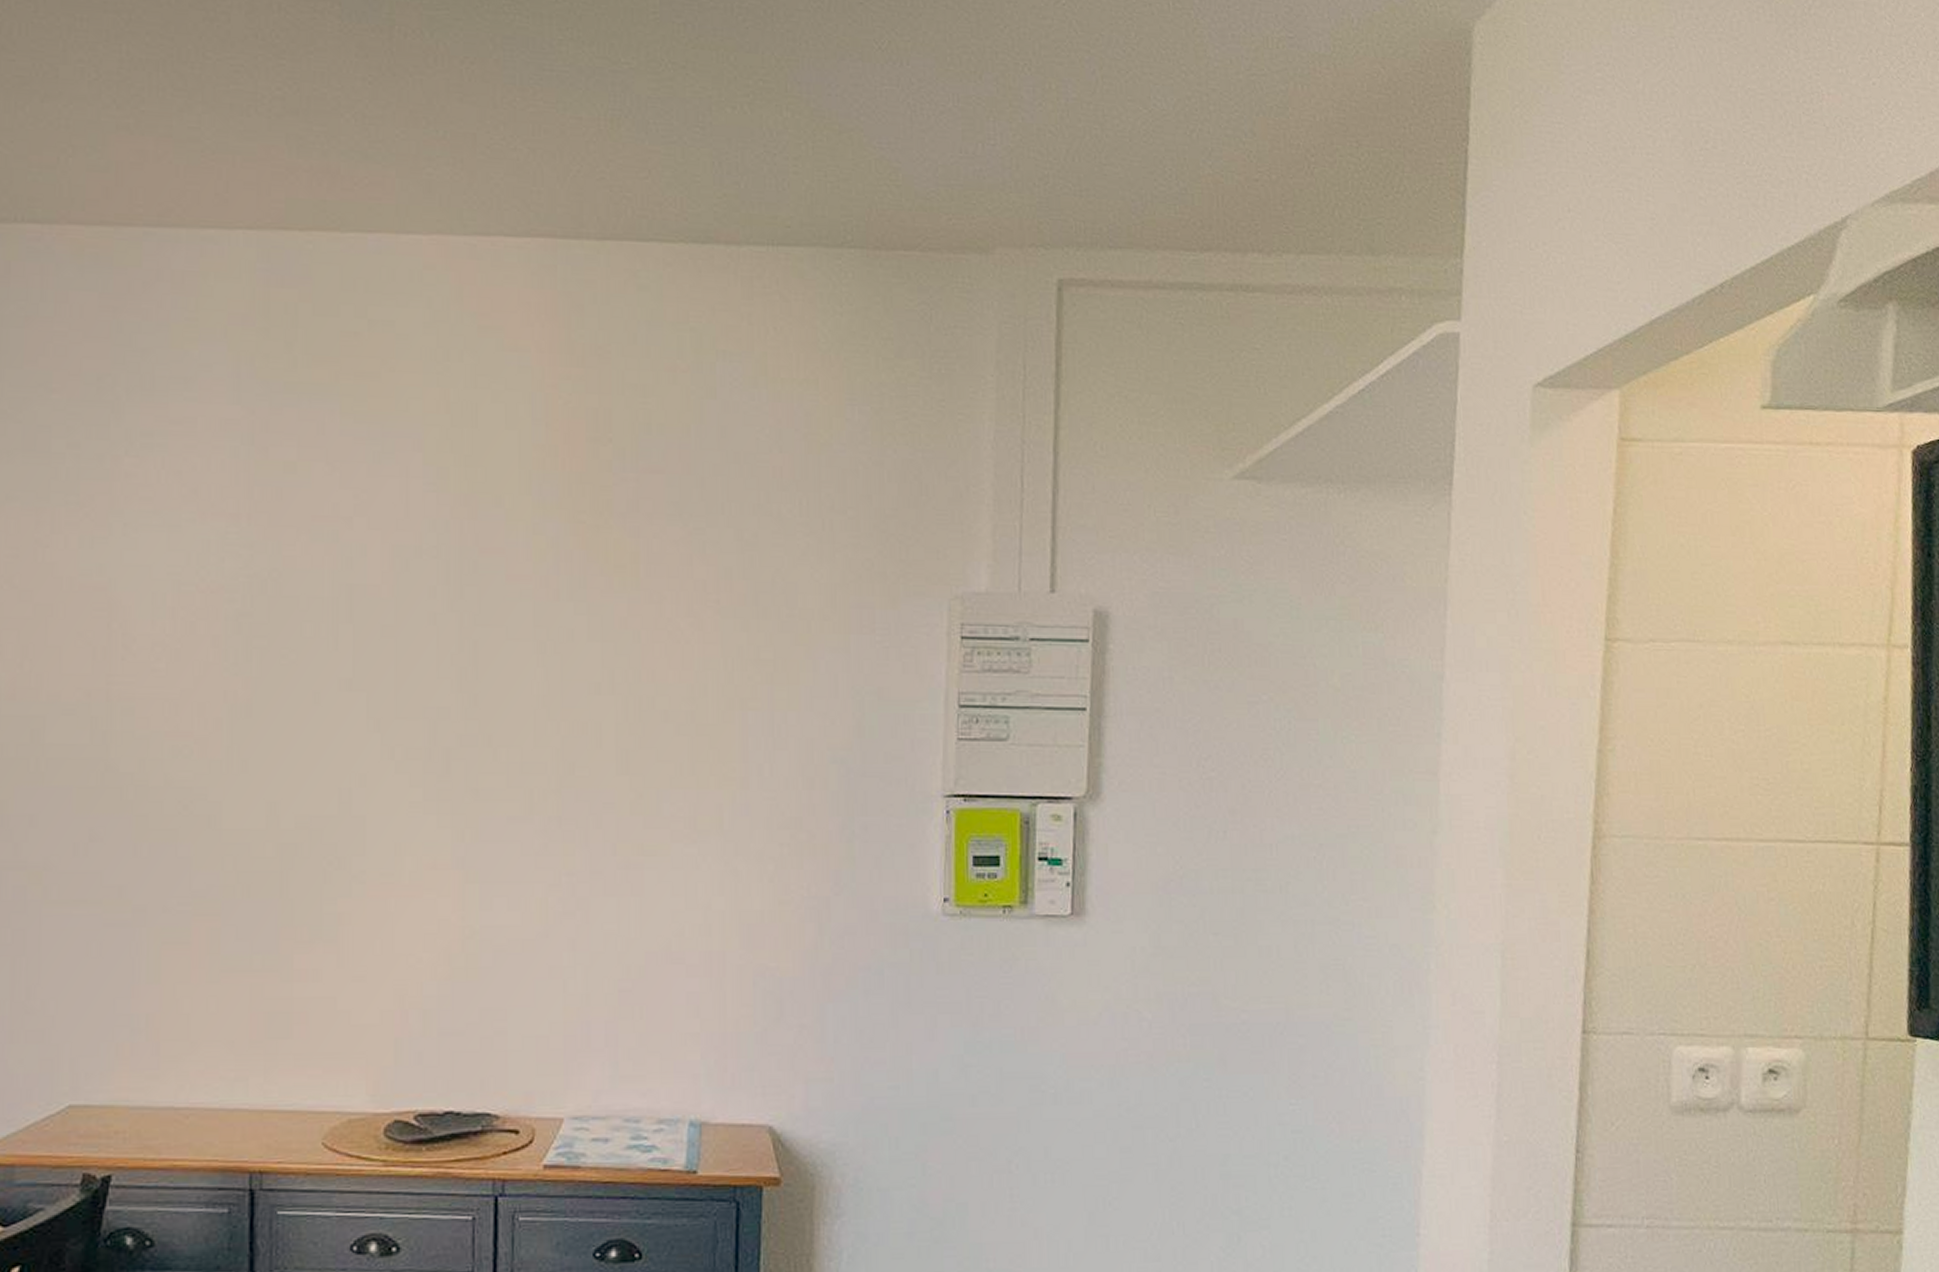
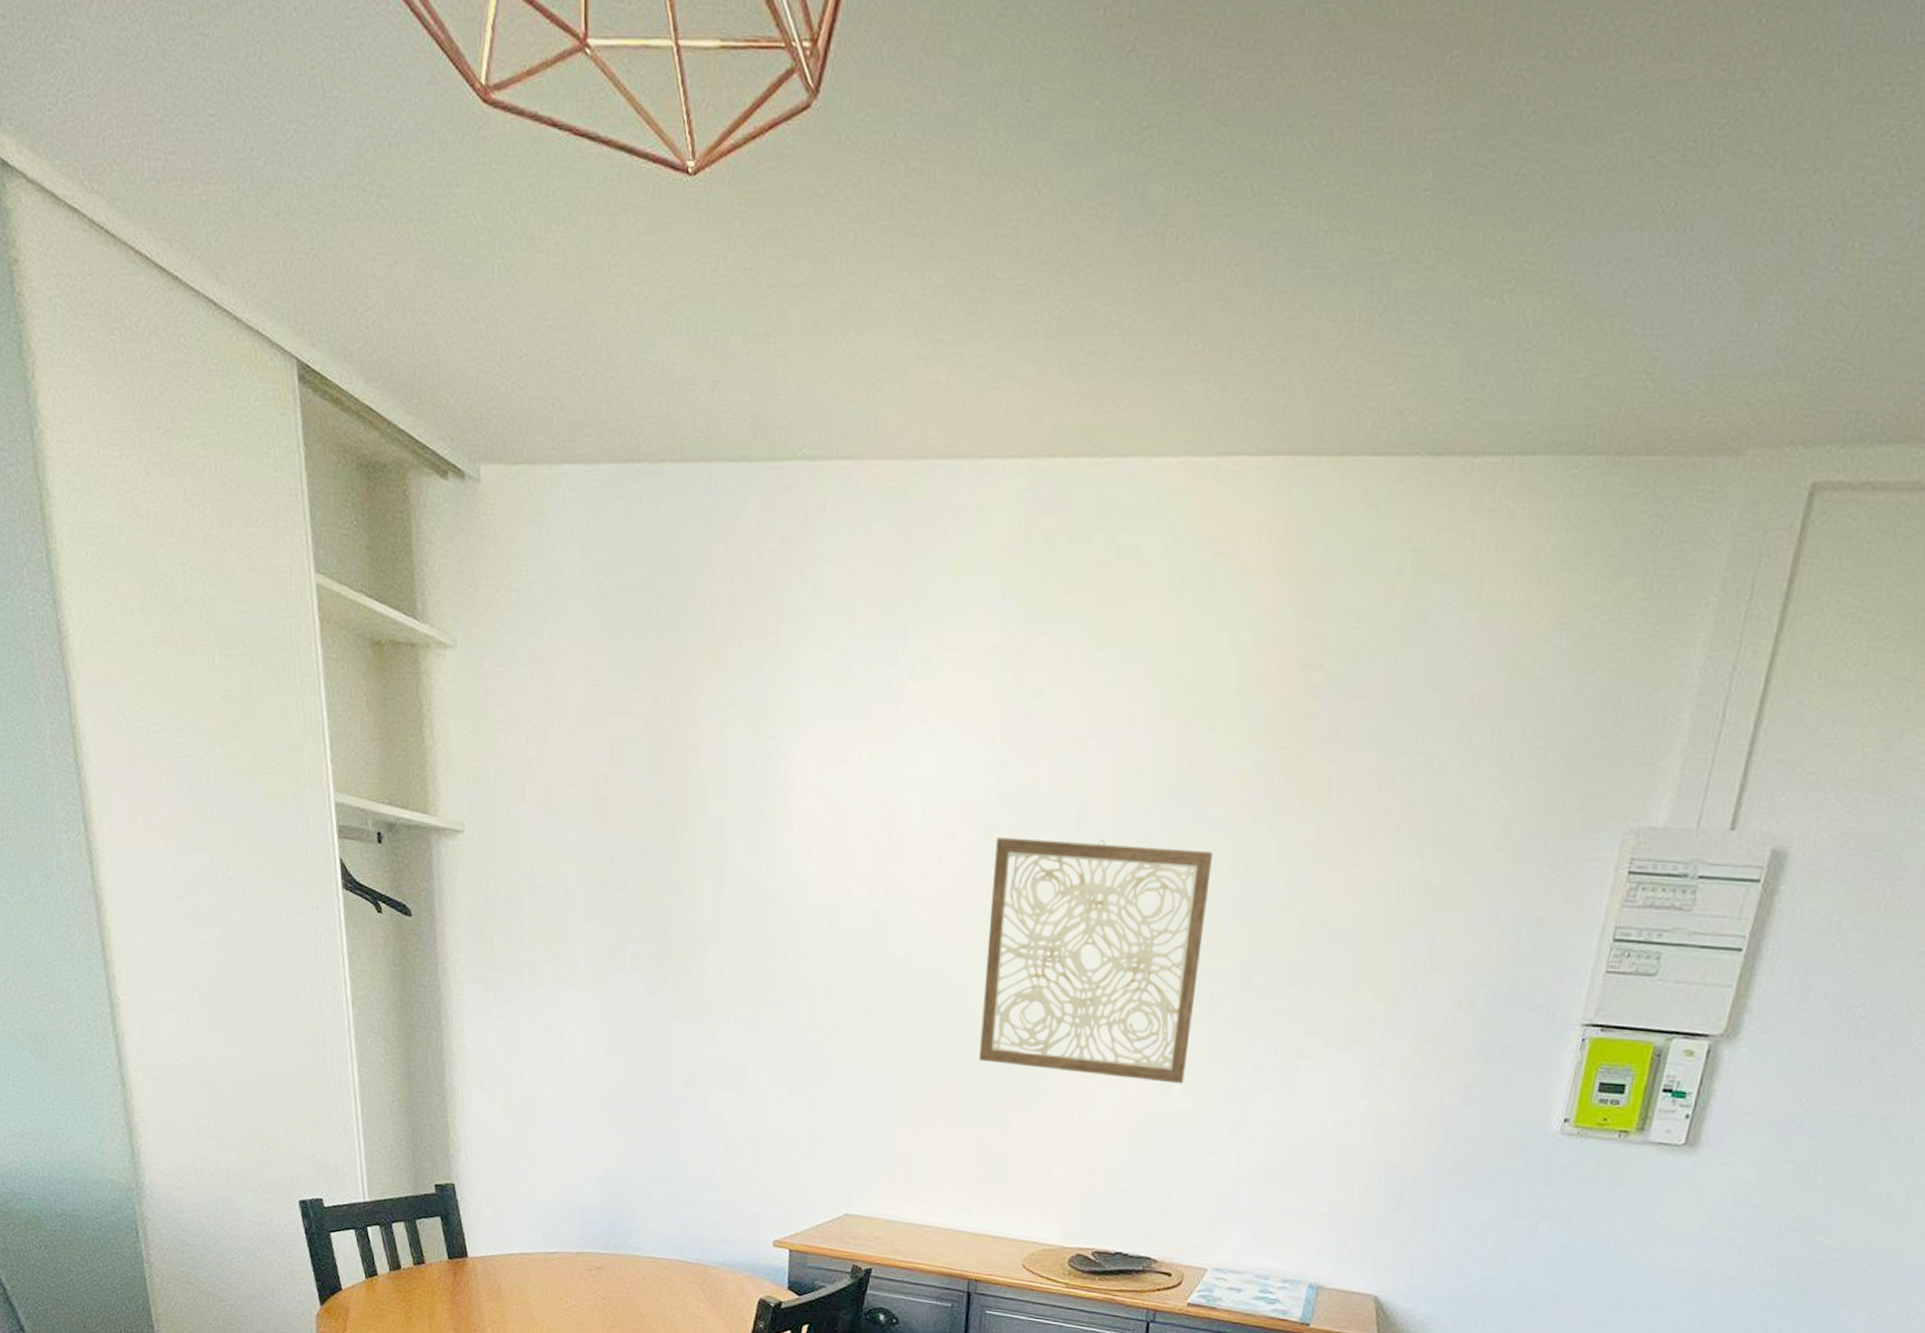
wall art: none [245,624,514,898] -> present [979,838,1213,1084]

